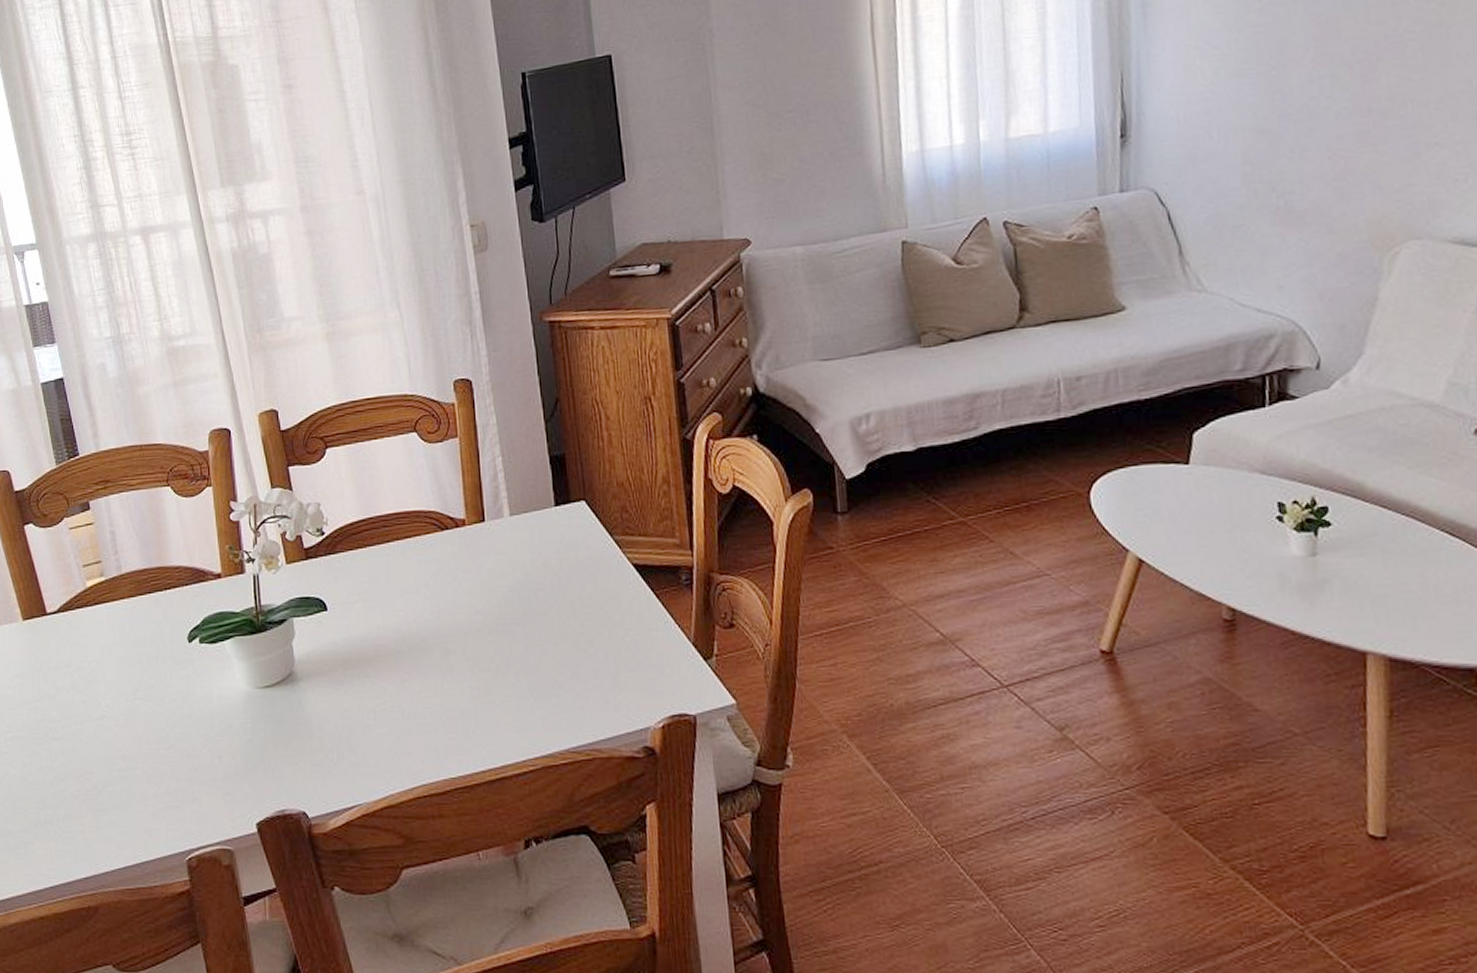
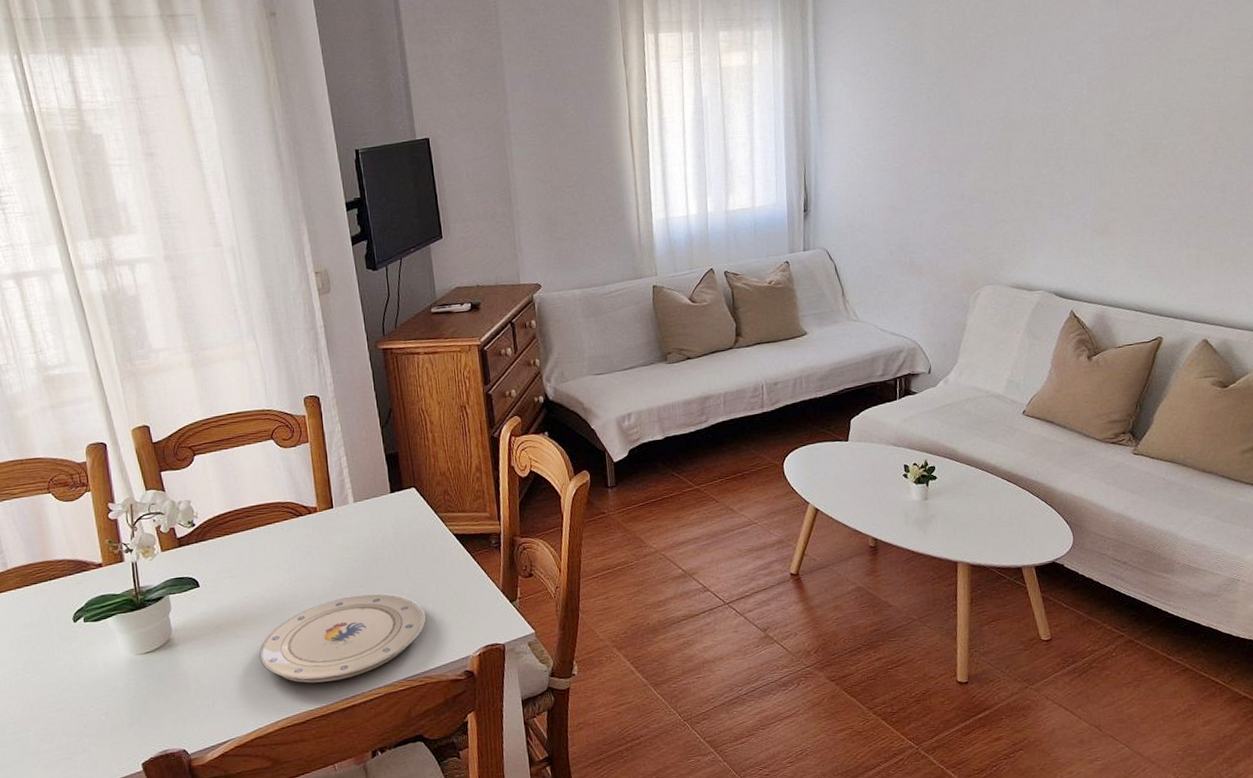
plate: none [393,633,596,744] -> present [259,593,426,683]

